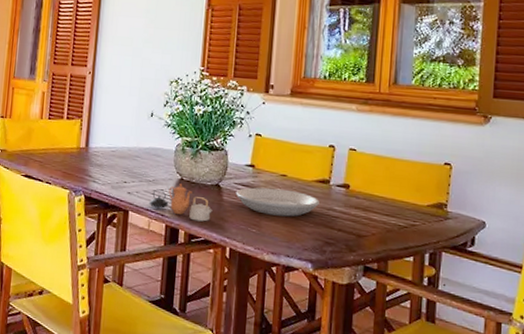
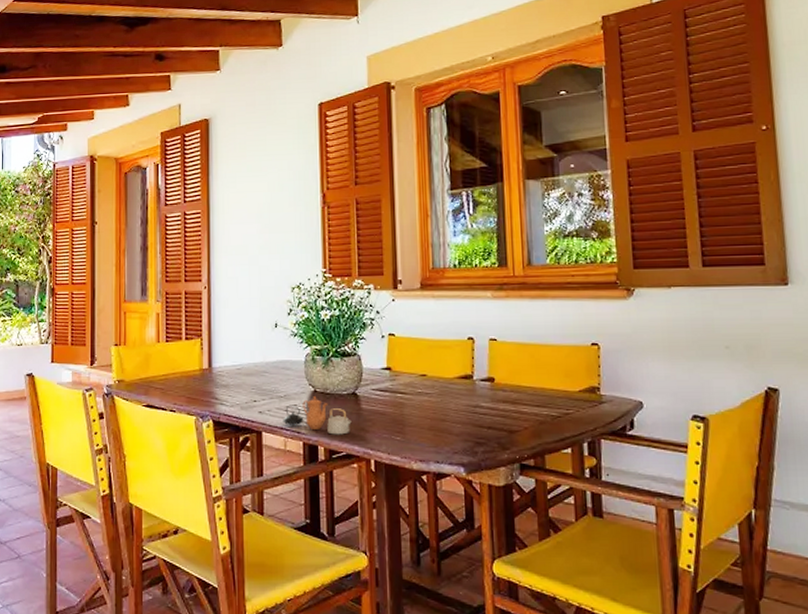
plate: present [235,187,319,217] -> none [374,390,464,419]

